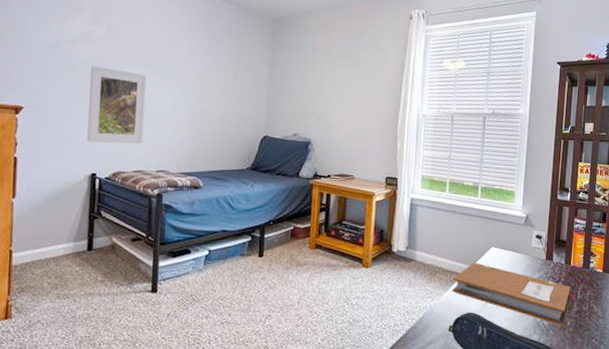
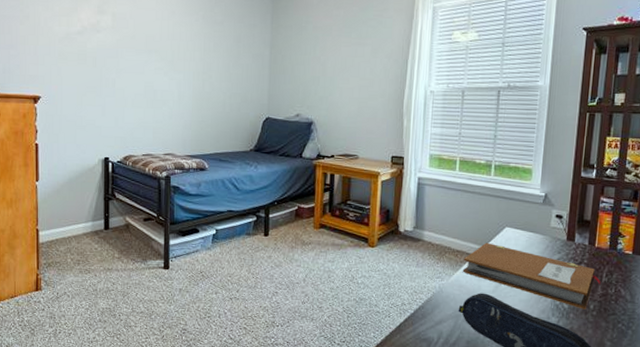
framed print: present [87,65,146,144] -> none [99,54,152,129]

